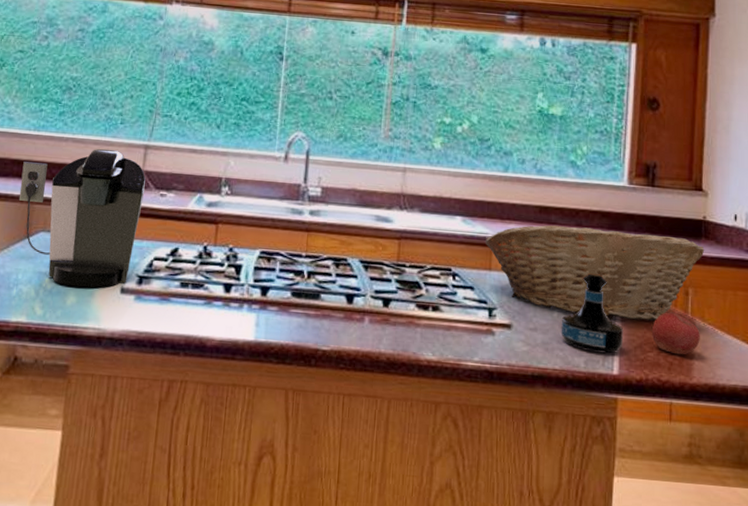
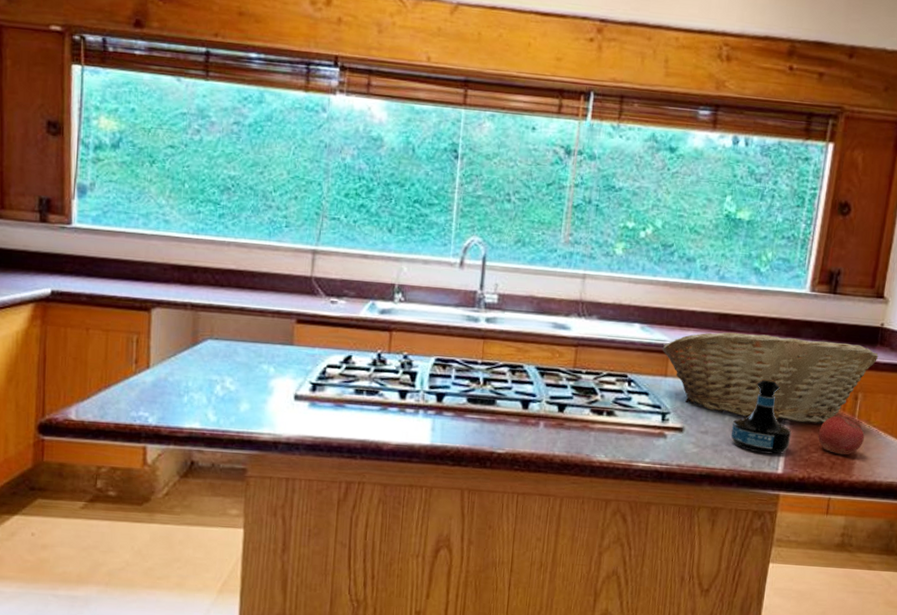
coffee maker: present [18,148,146,288] -> none [182,253,315,395]

